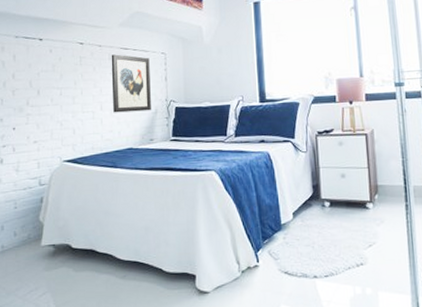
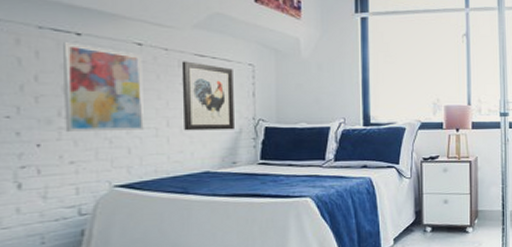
wall art: none [31,46,84,117] -> present [63,42,144,131]

